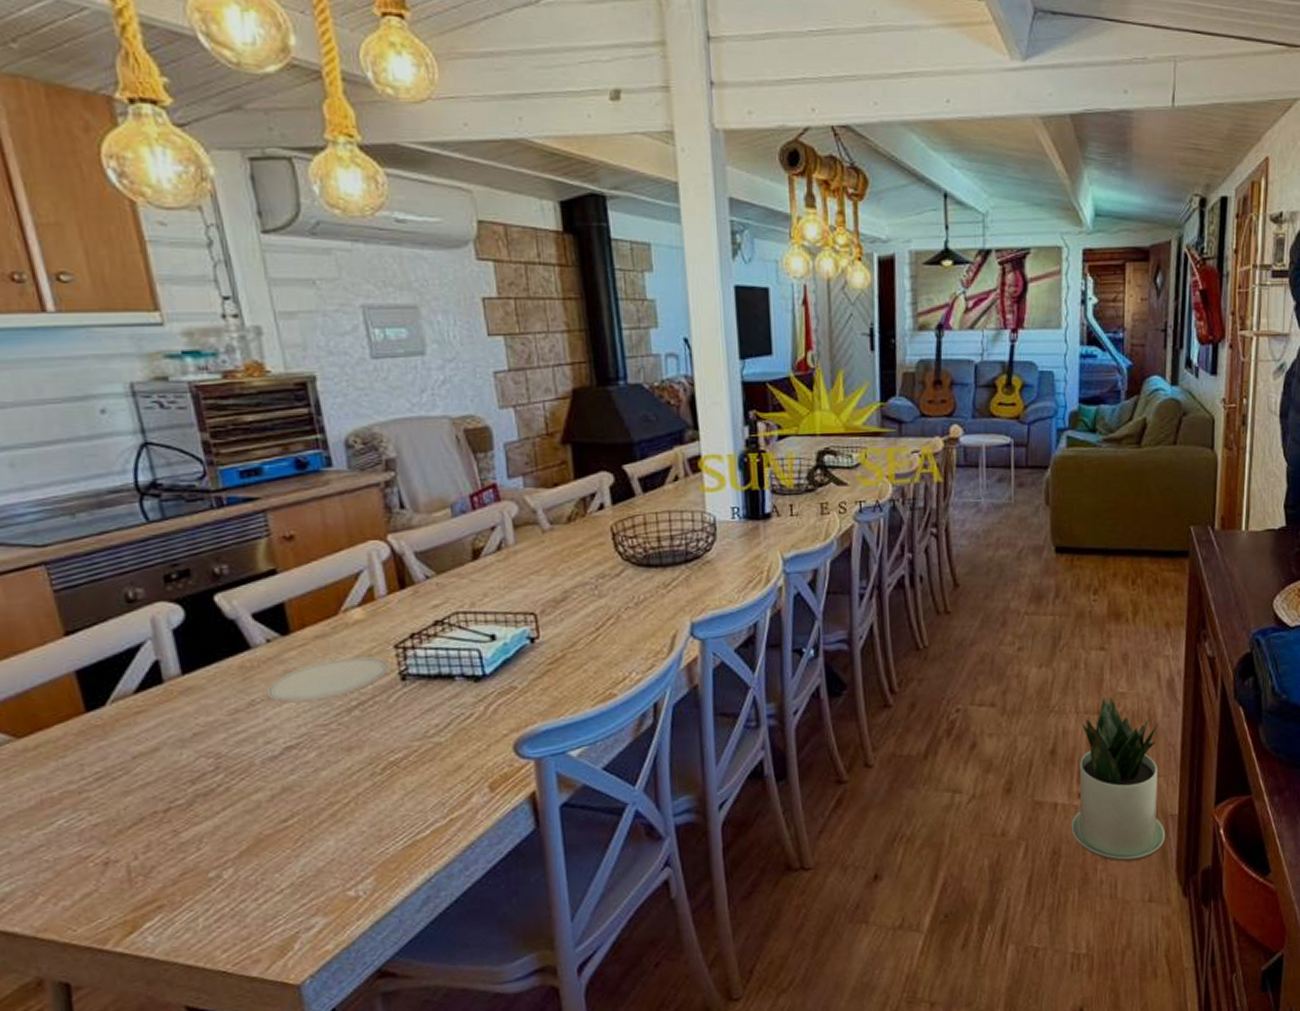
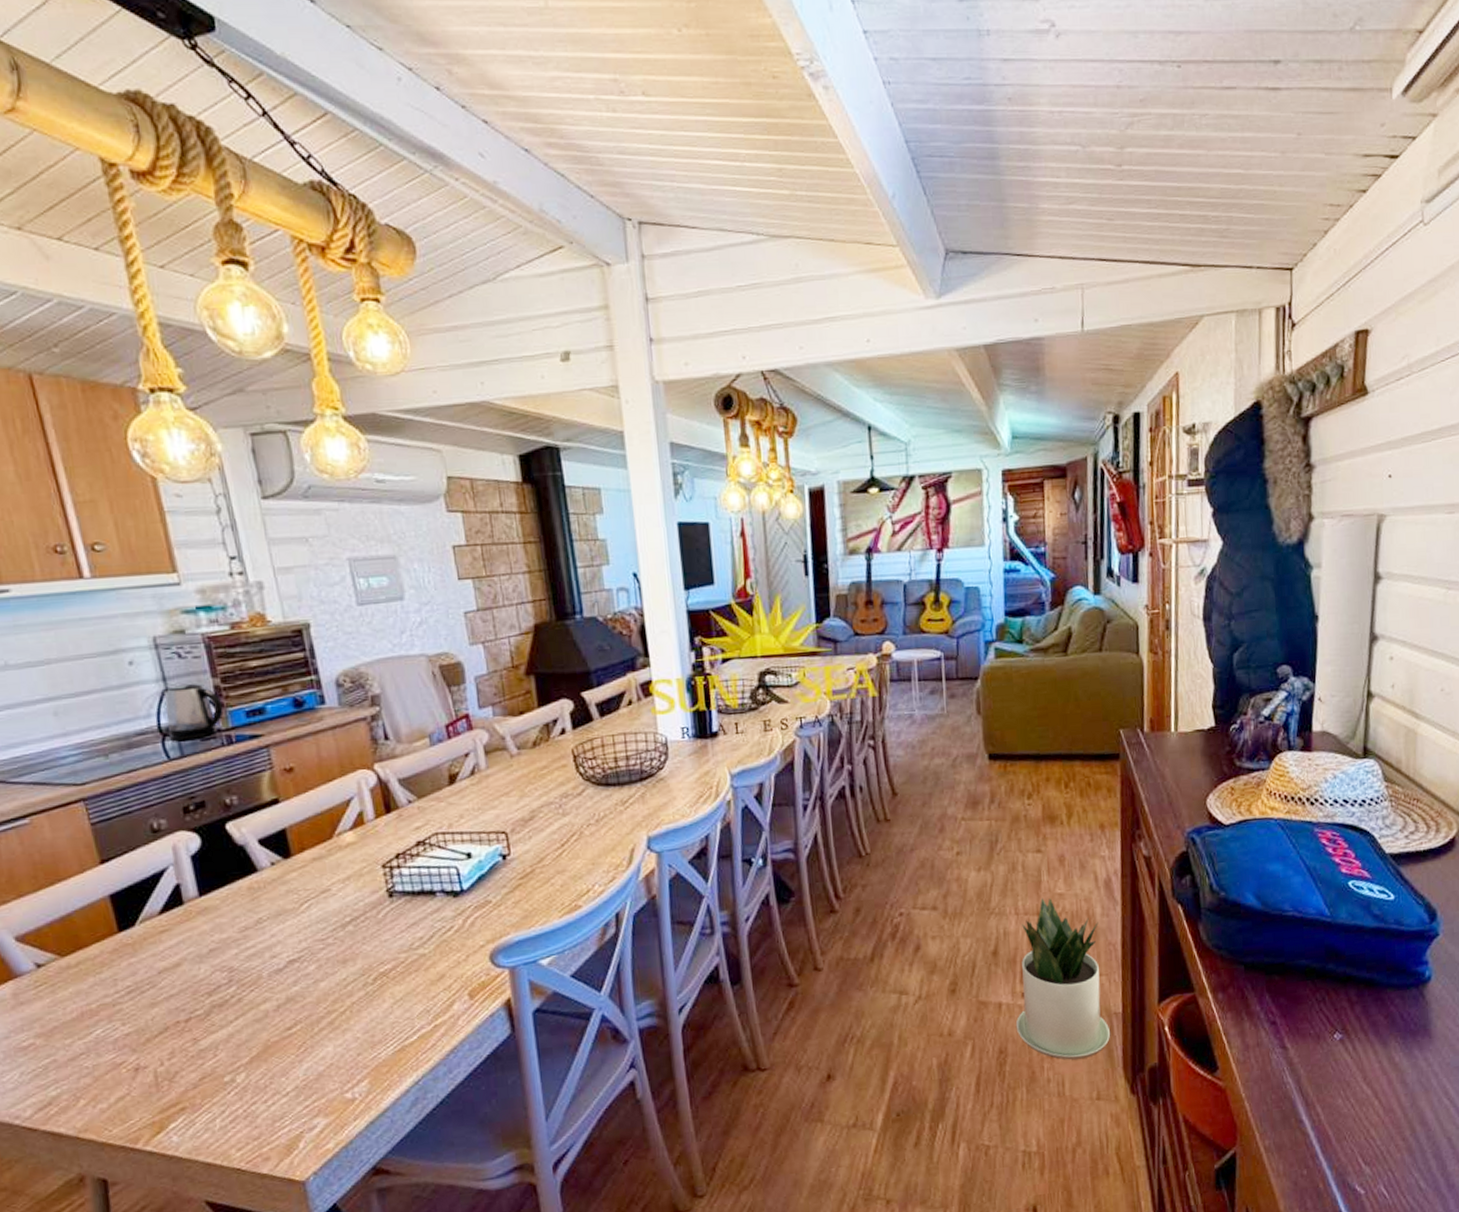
kettle: none [141,437,213,502] -> present [163,683,224,742]
plate: present [266,656,390,703] -> none [271,876,378,920]

